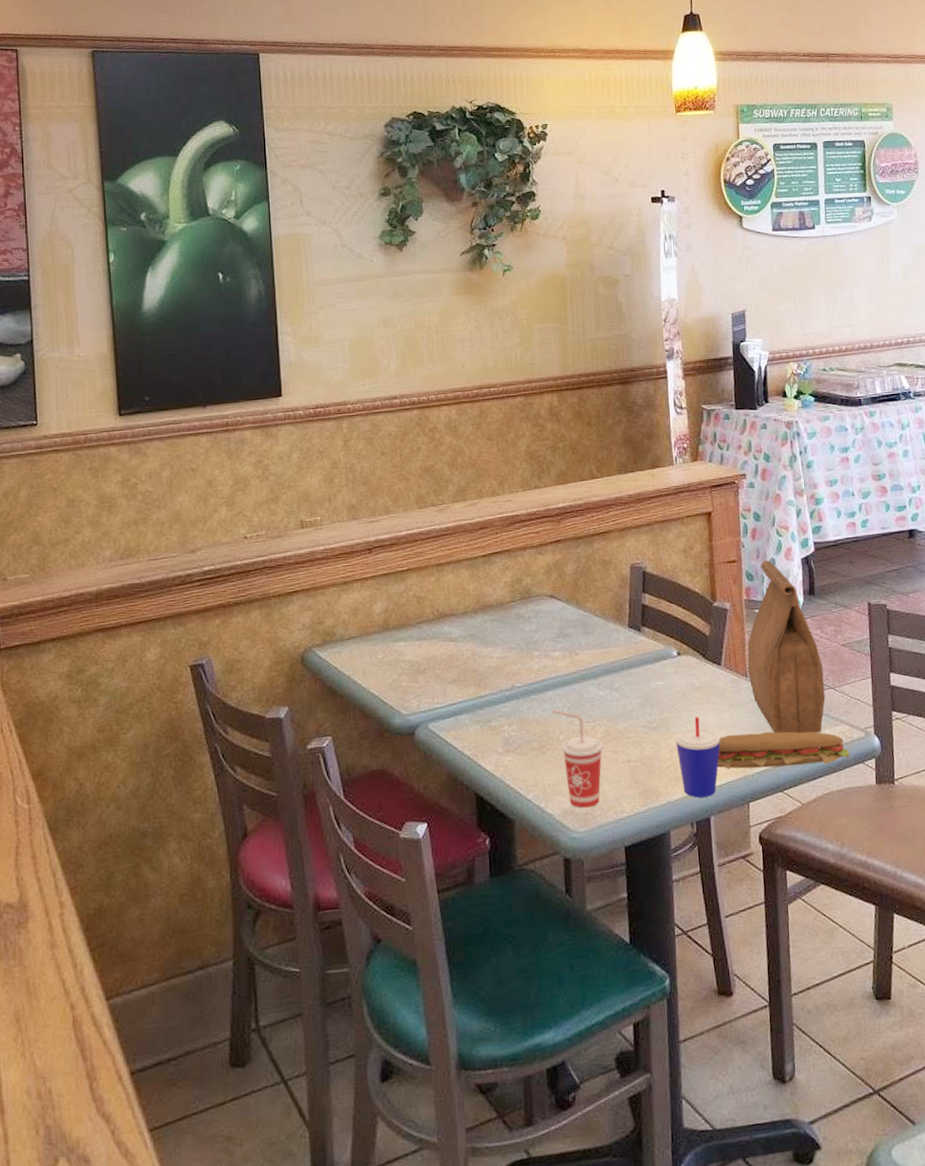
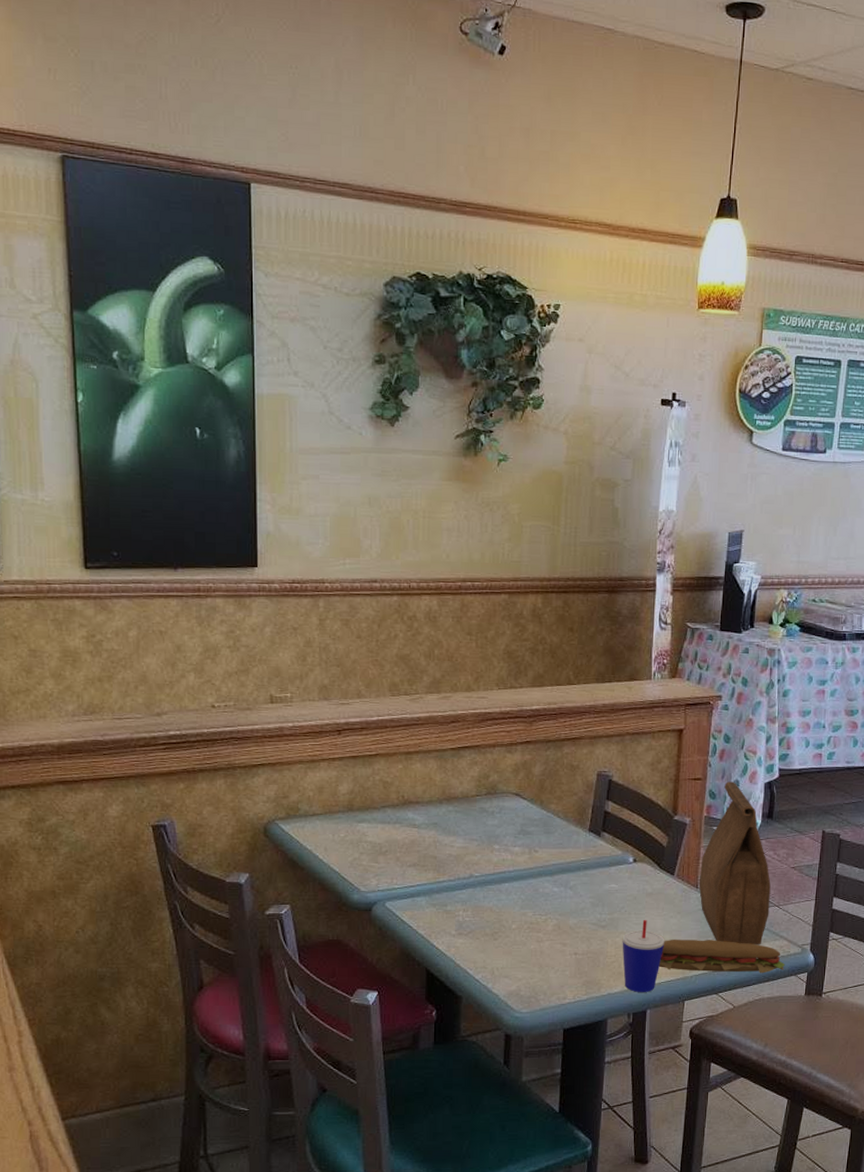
beverage cup: present [551,709,603,808] -> none [506,900,553,991]

